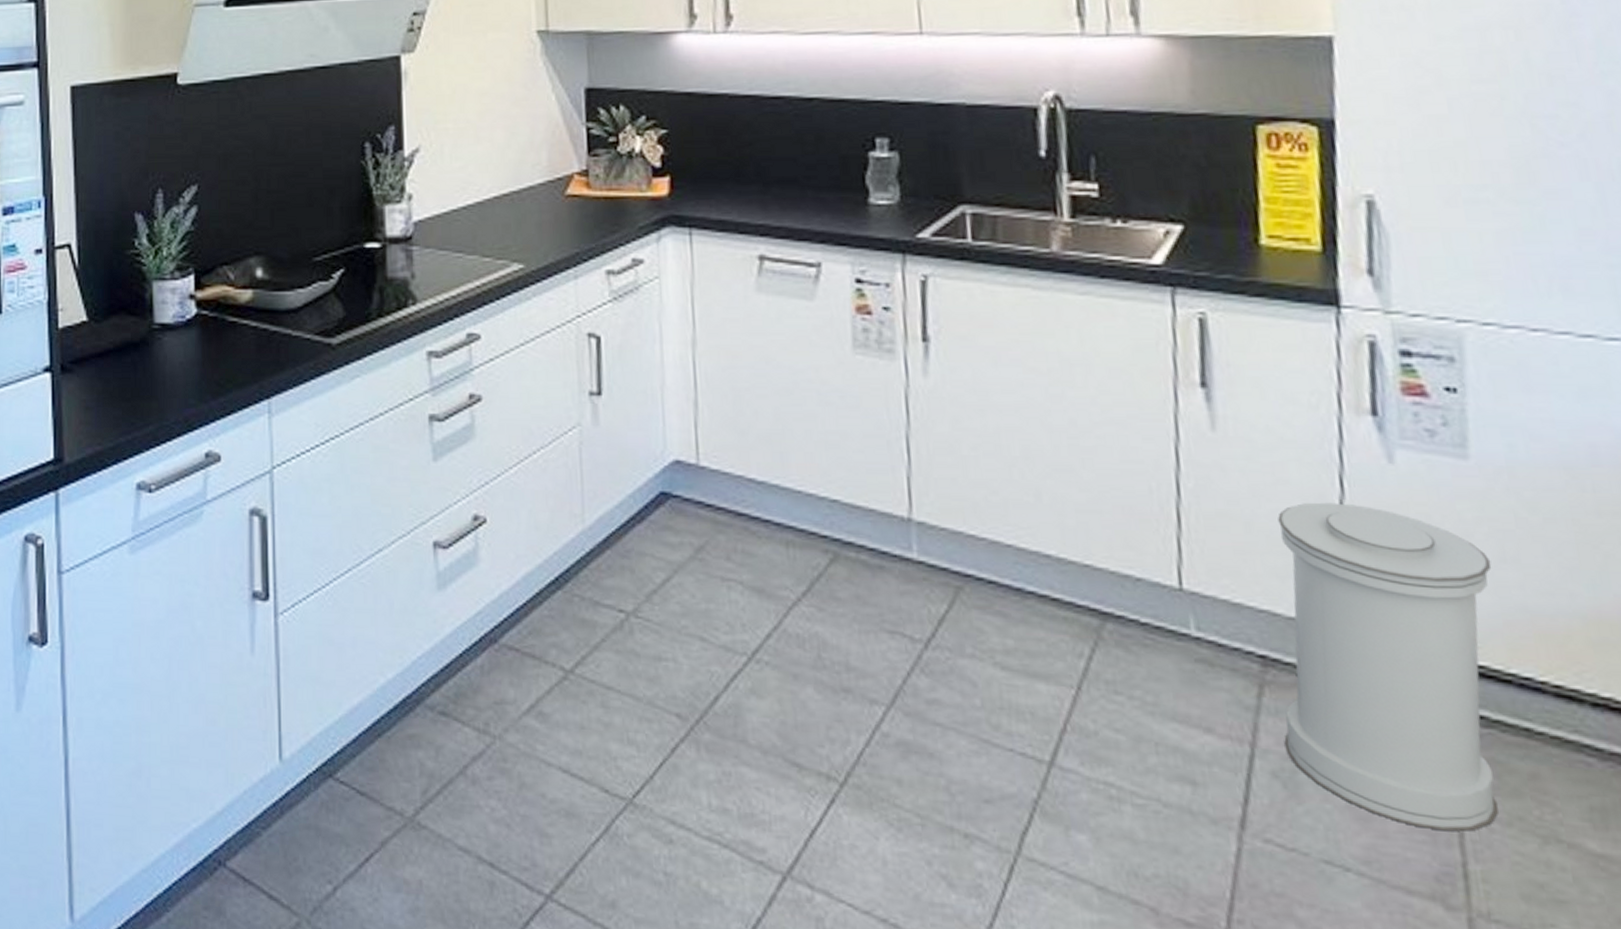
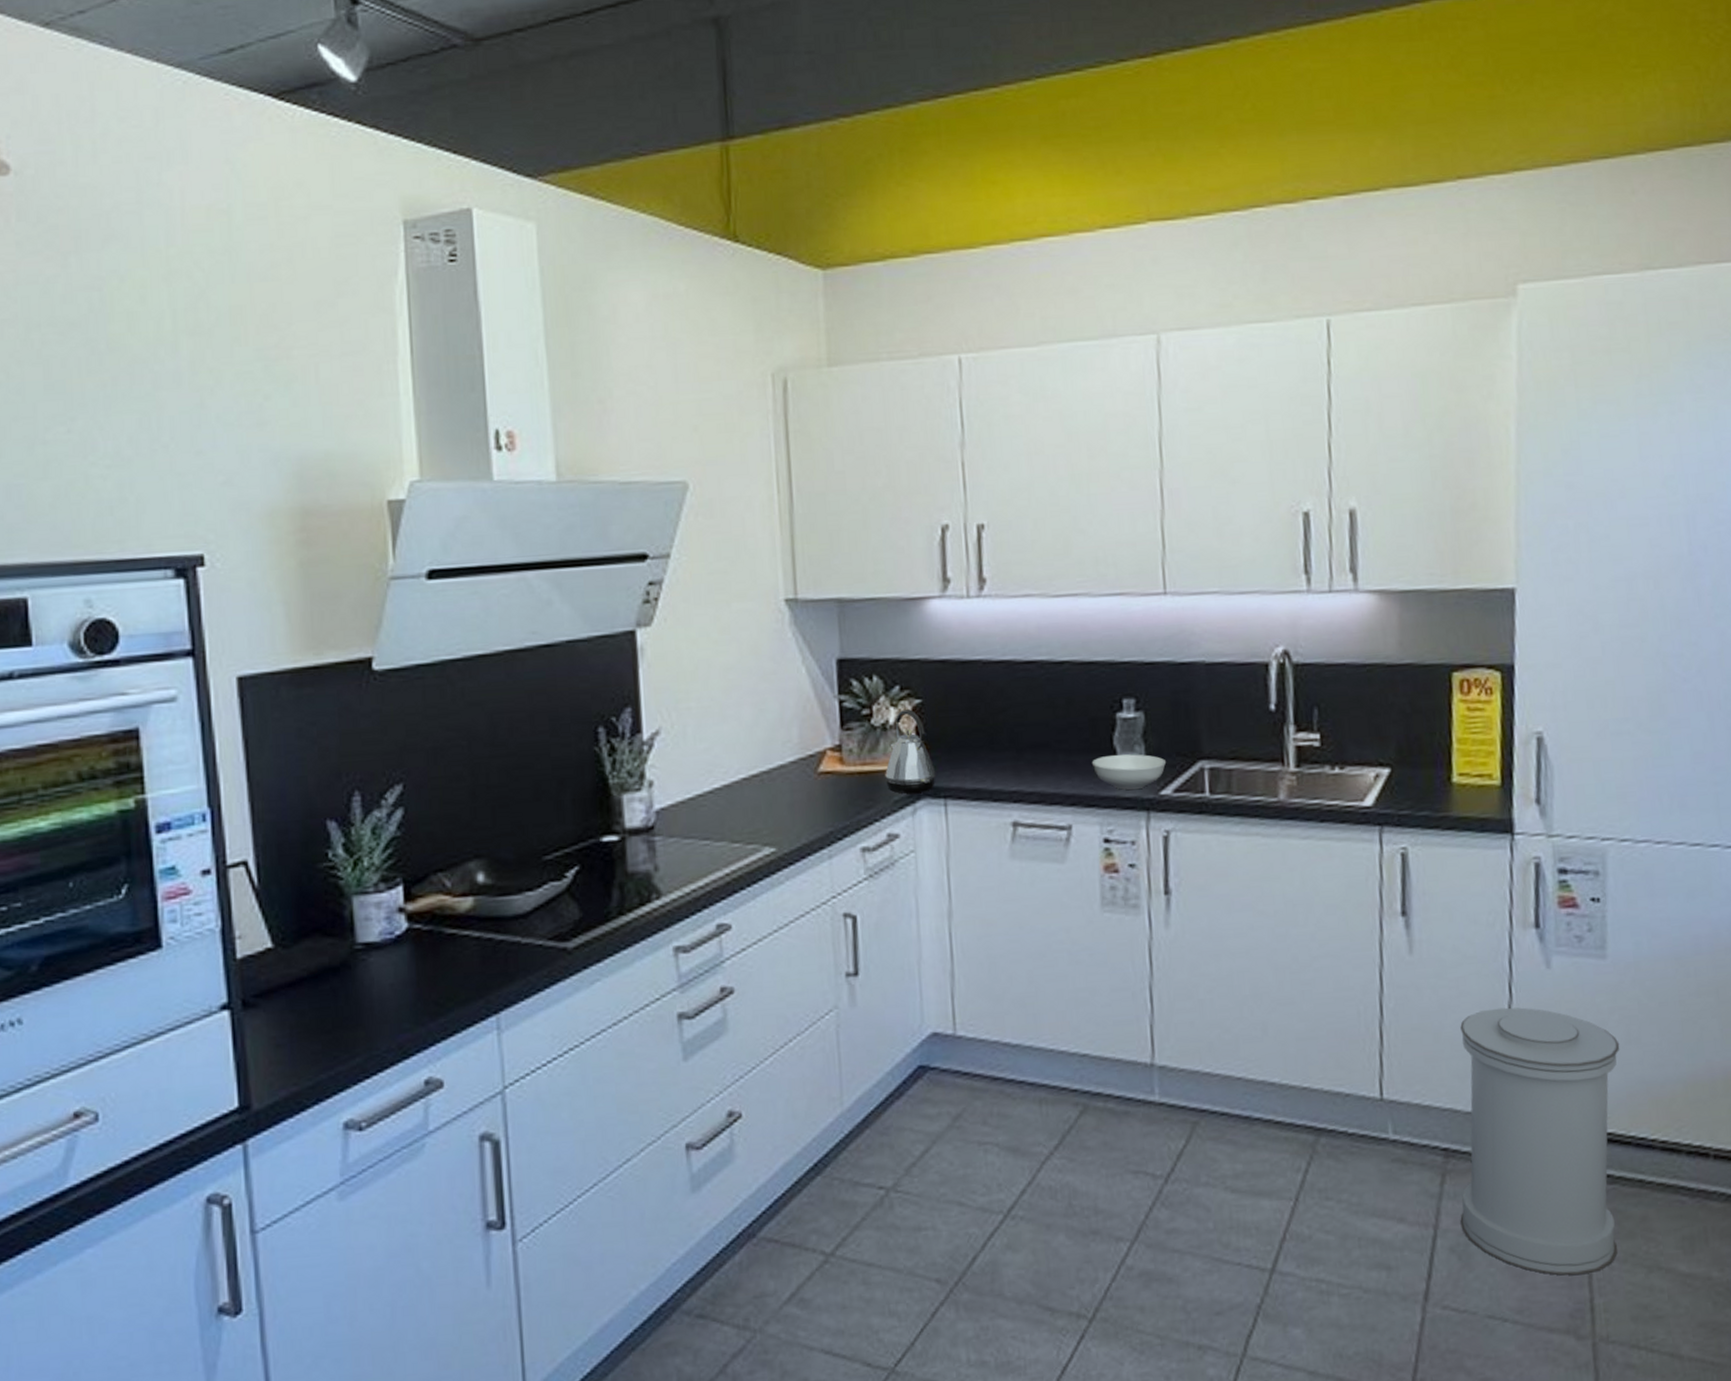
kettle: none [629,139,681,220] -> present [884,709,936,794]
bowl: none [842,194,924,230] -> present [1091,754,1167,790]

